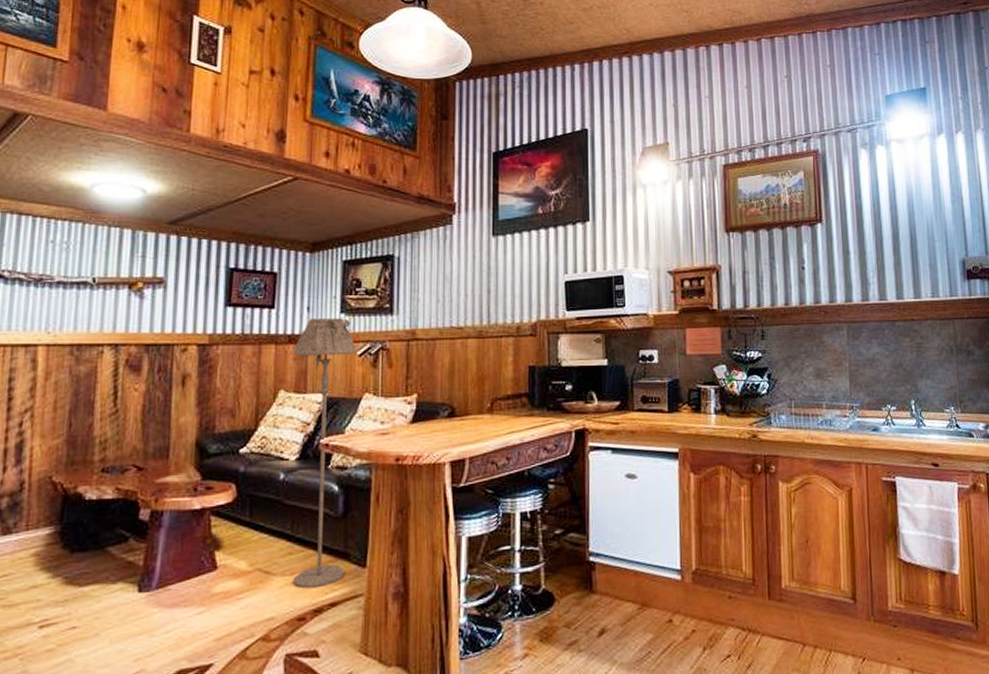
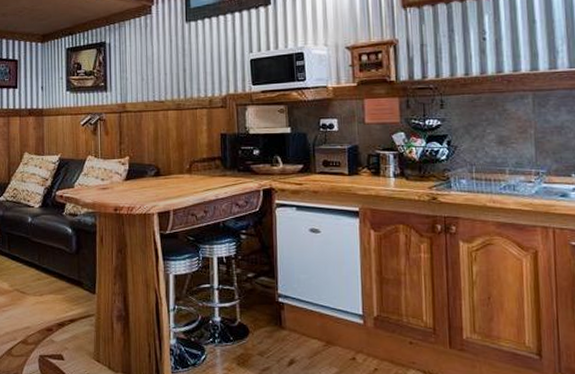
floor lamp: present [293,318,357,589] -> none [33,95,80,307]

